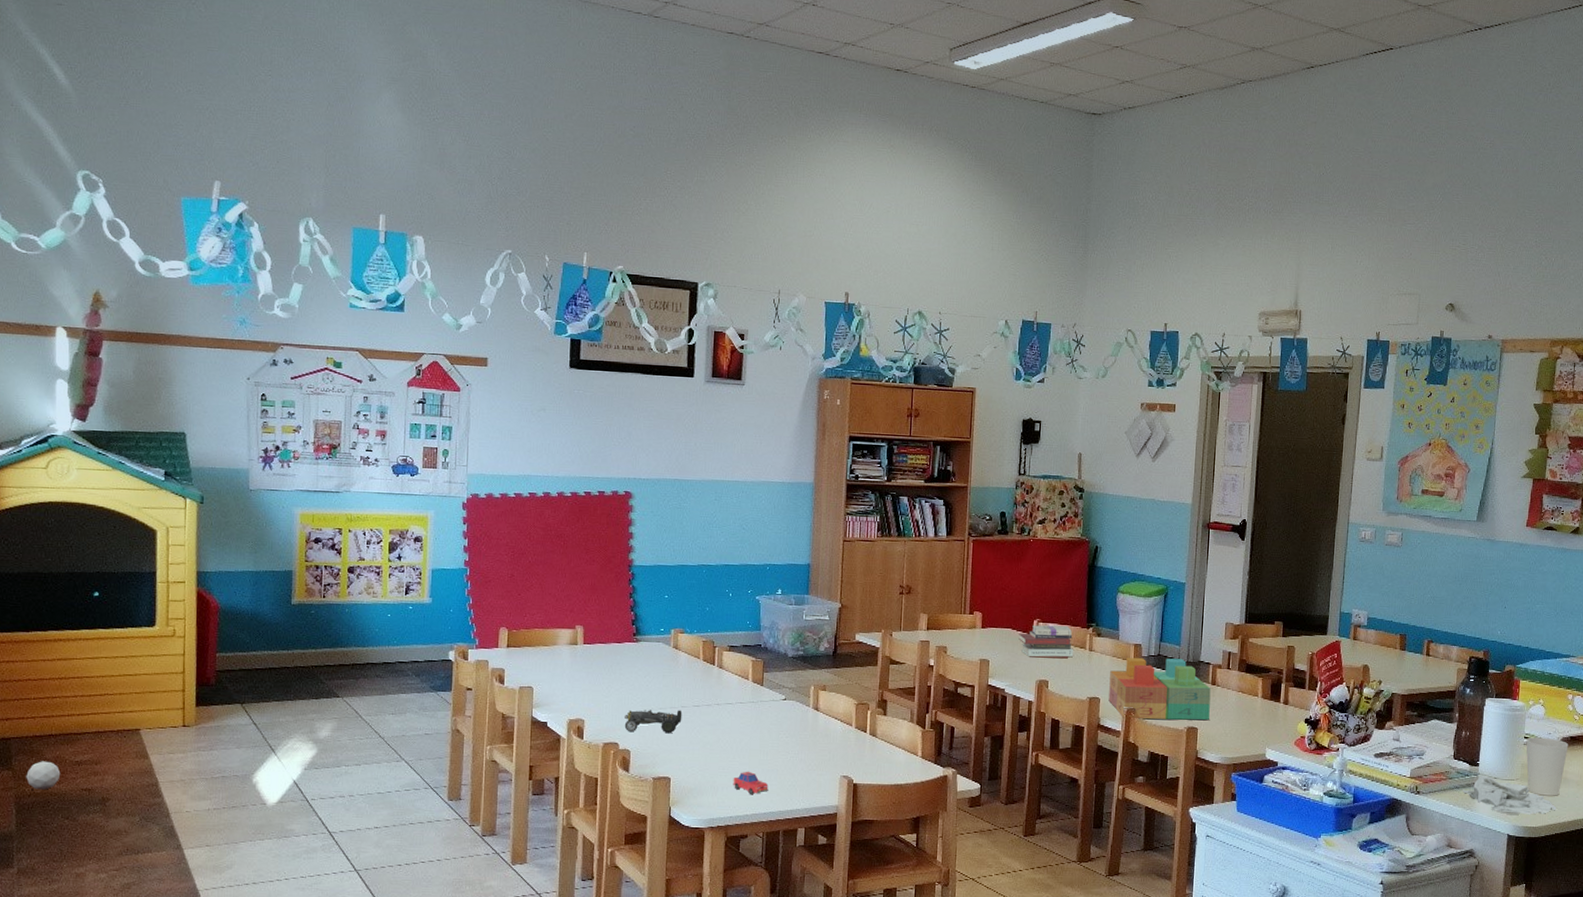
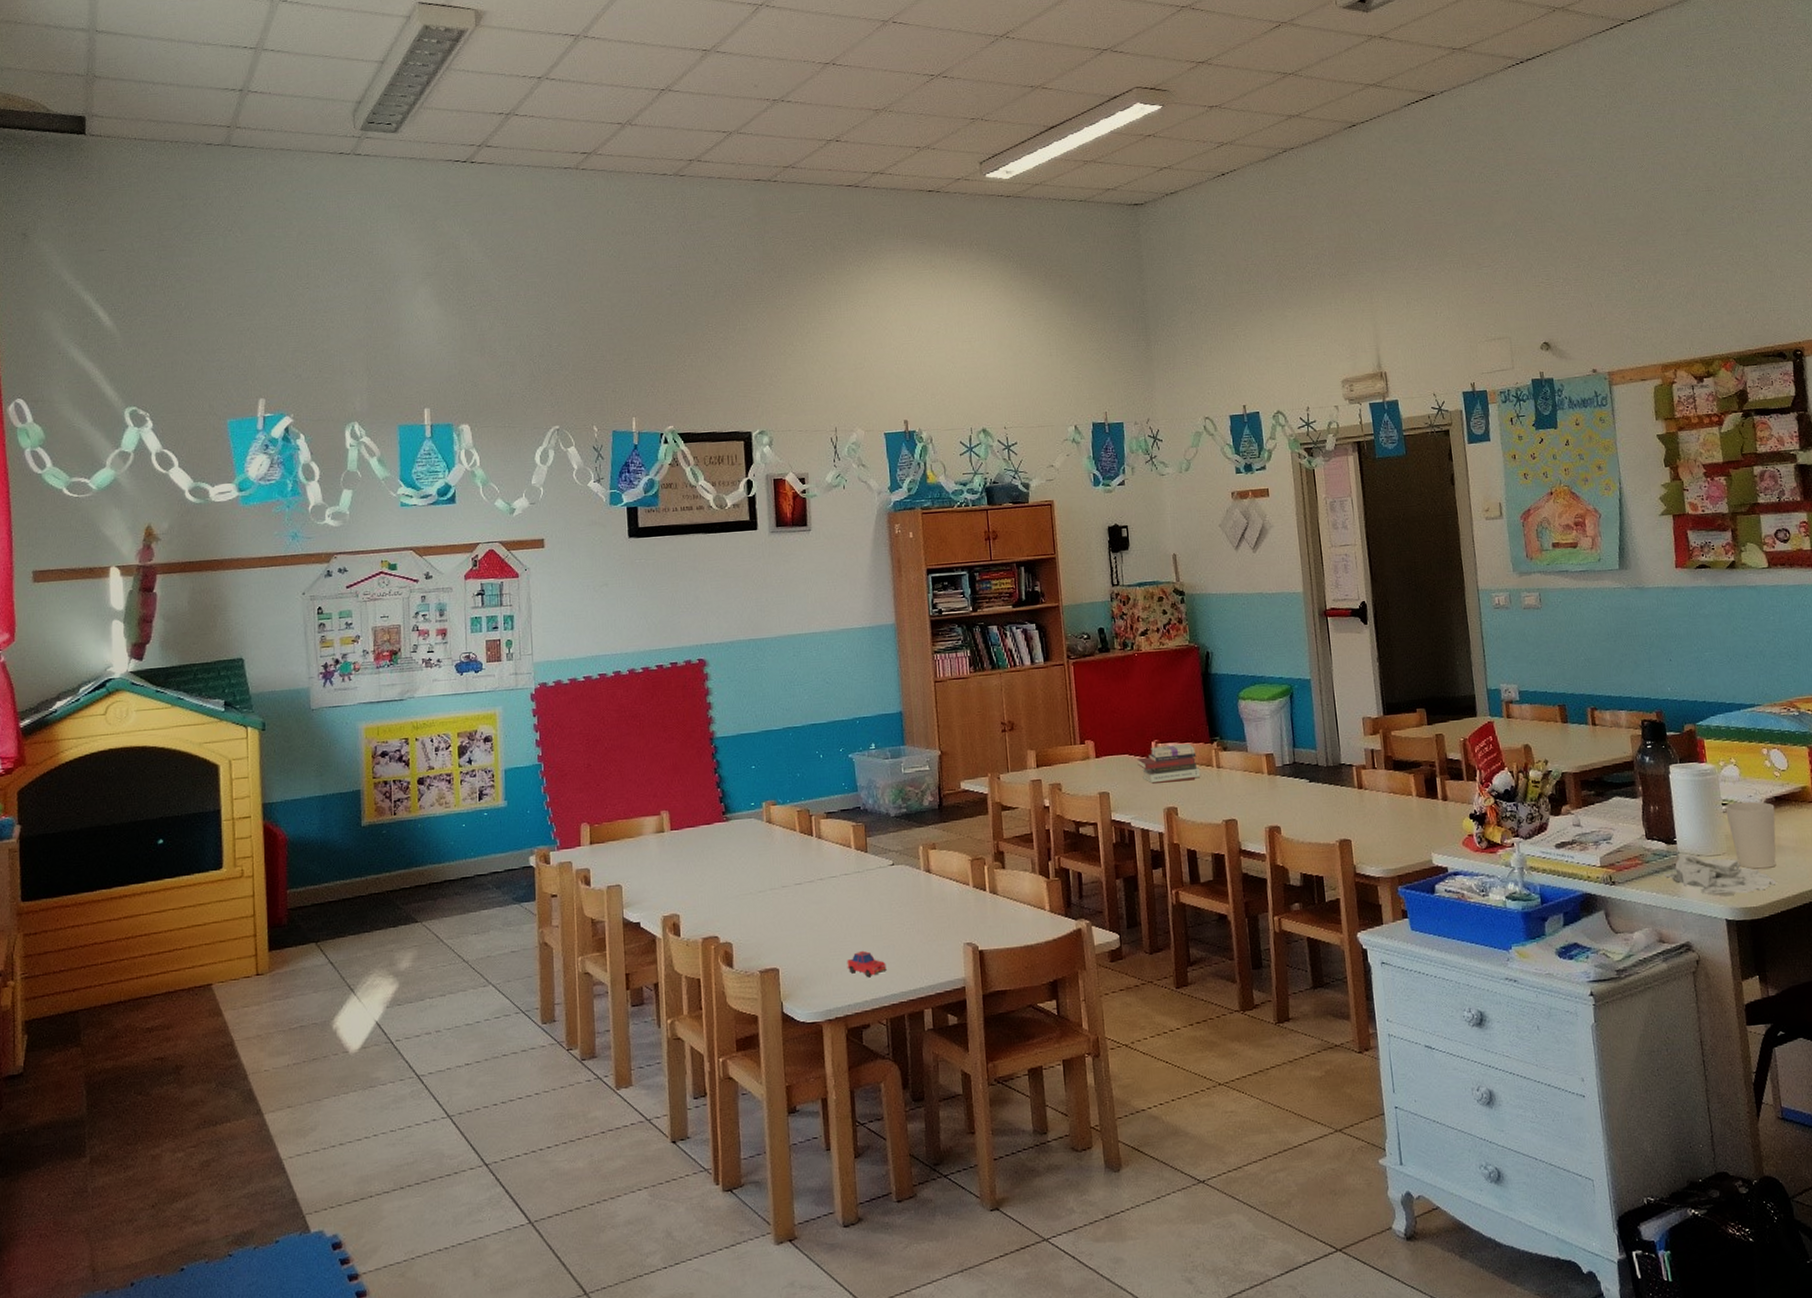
ball: present [26,761,61,791] -> none [96,1031,132,1067]
toy car: present [623,710,682,734] -> none [721,890,784,923]
toy blocks: present [1108,657,1211,721] -> none [1243,764,1362,840]

